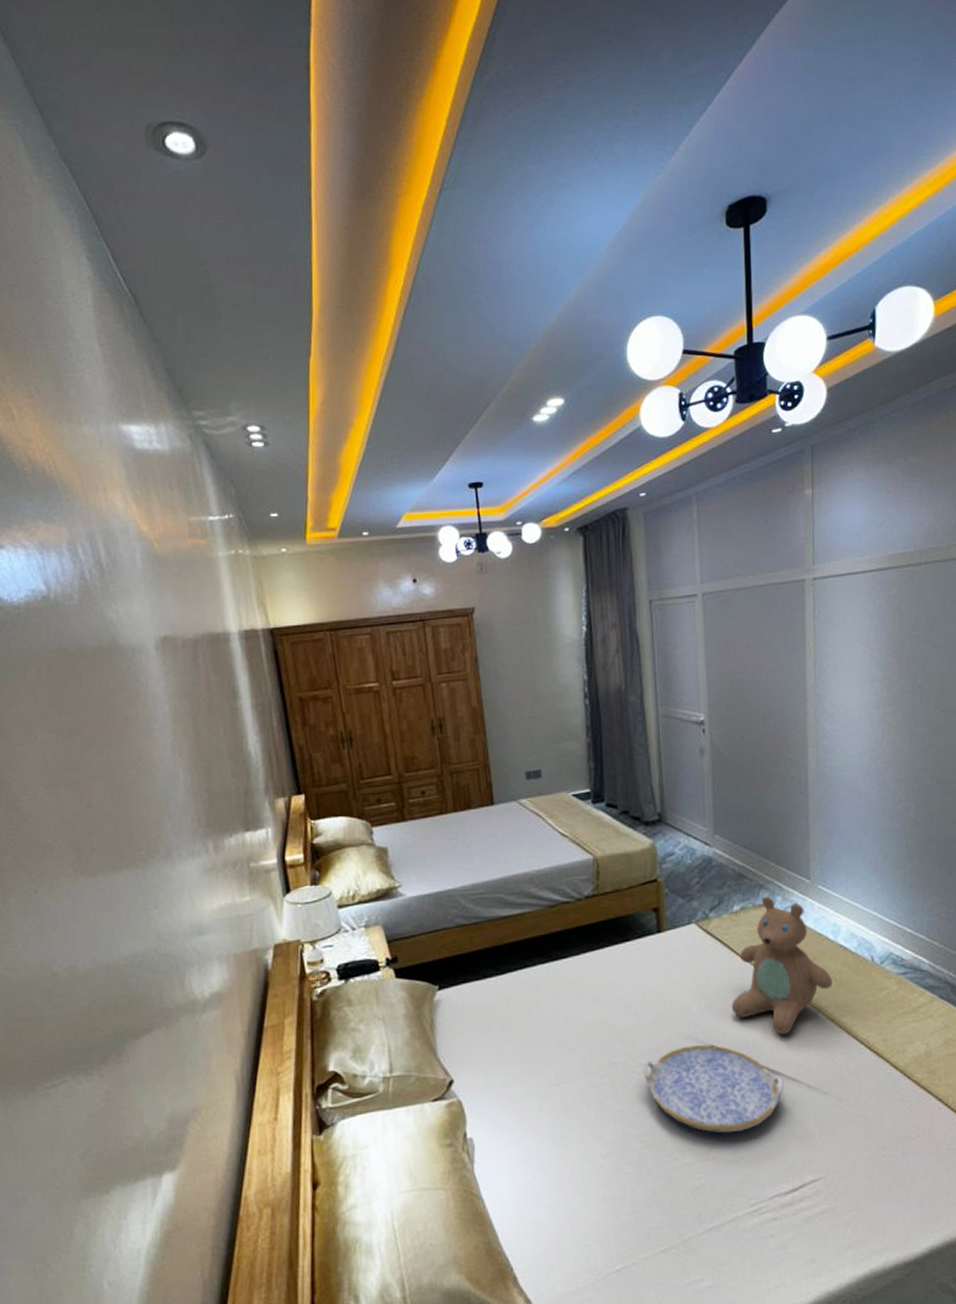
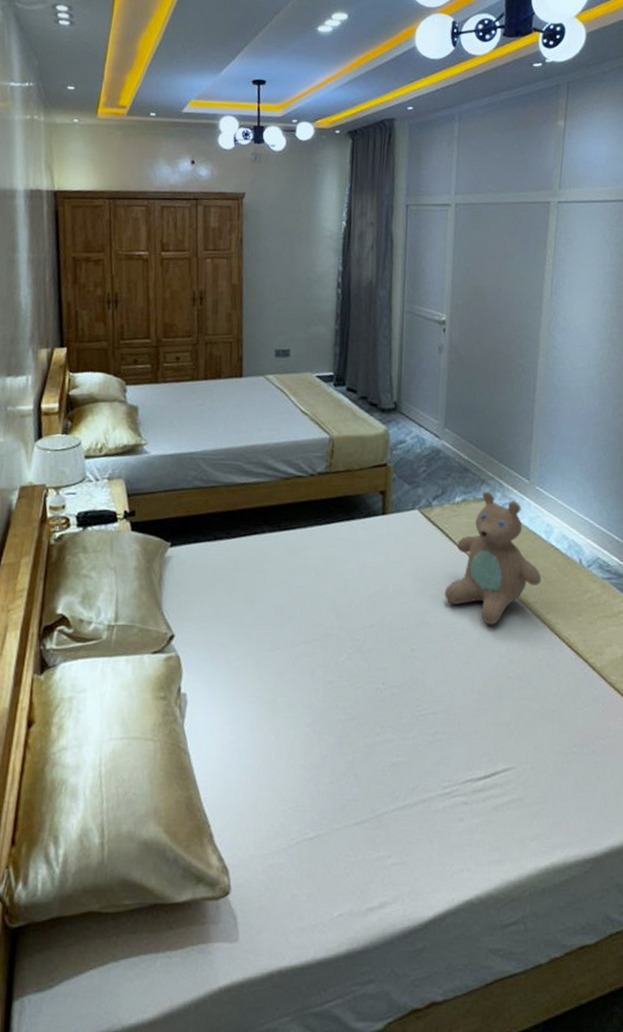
serving tray: present [642,1045,784,1133] -> none [354,626,487,715]

